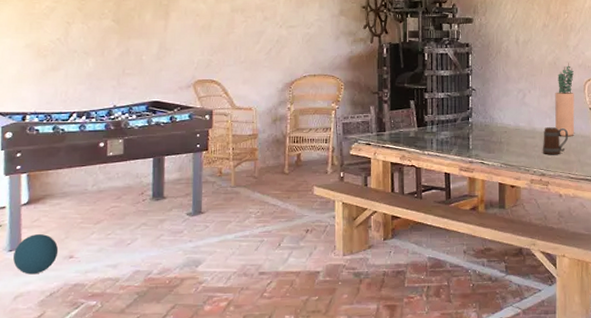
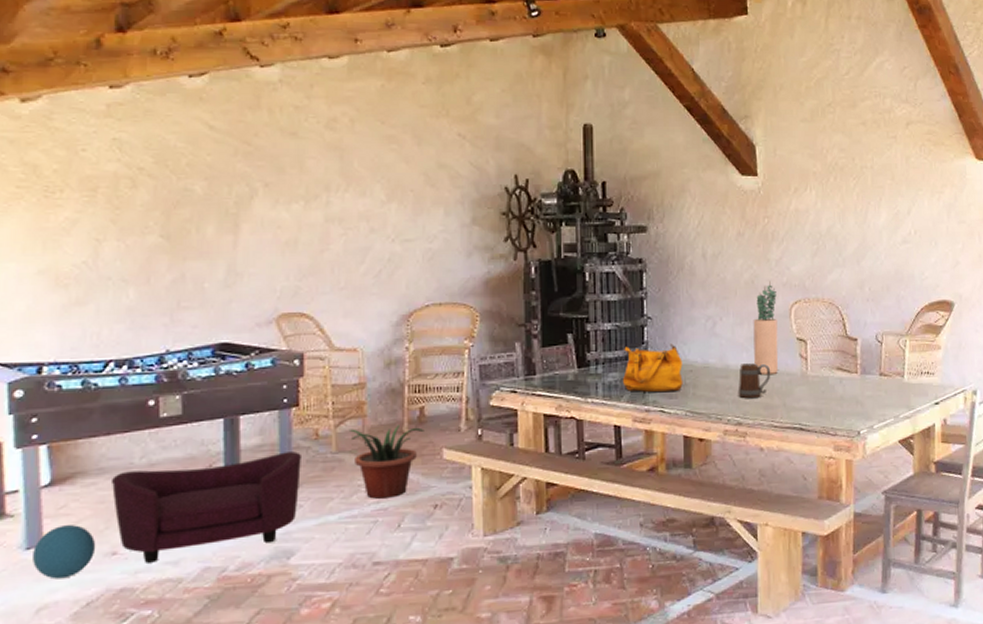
dog bed: none [70,185,210,265] -> present [110,451,303,563]
potted plant: none [244,167,300,223] -> present [348,425,424,499]
handbag: none [452,110,499,148] -> present [623,343,683,393]

